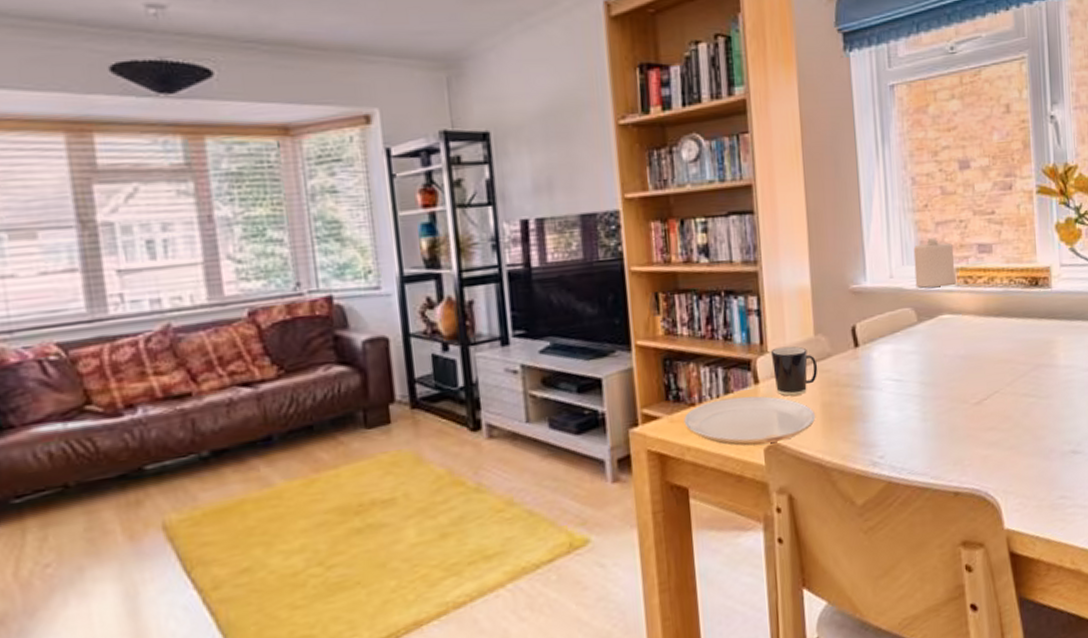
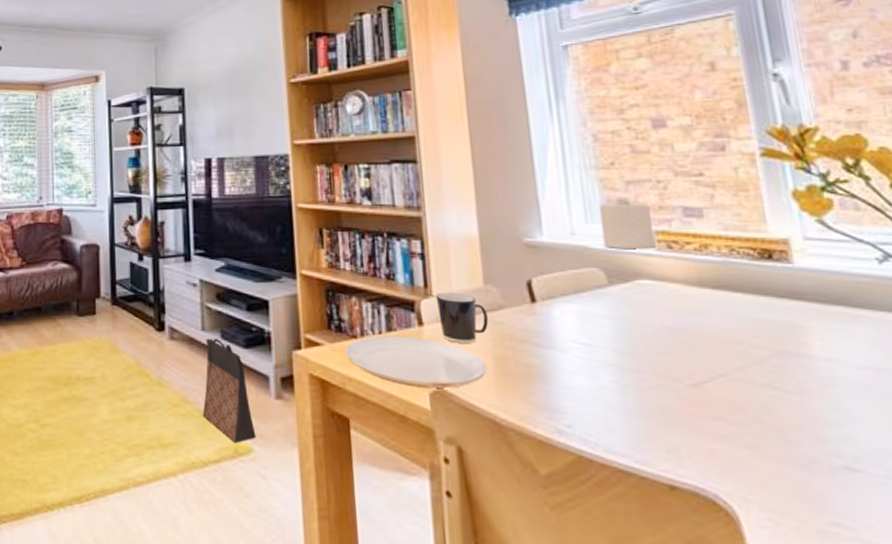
bag: none [531,428,593,537] -> present [202,338,256,443]

